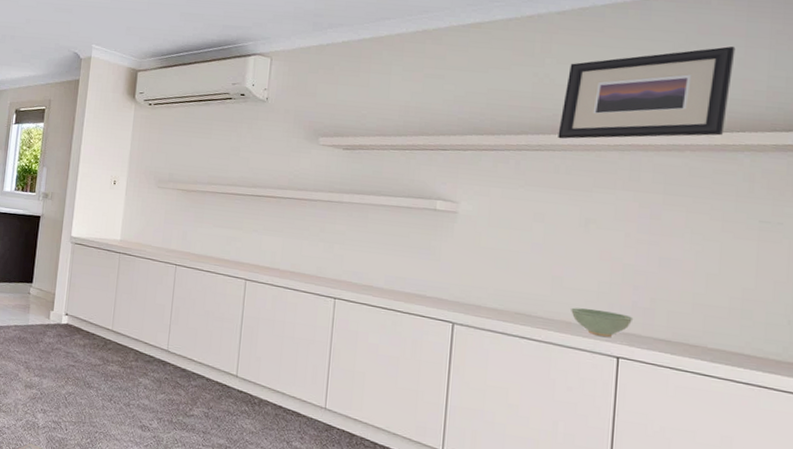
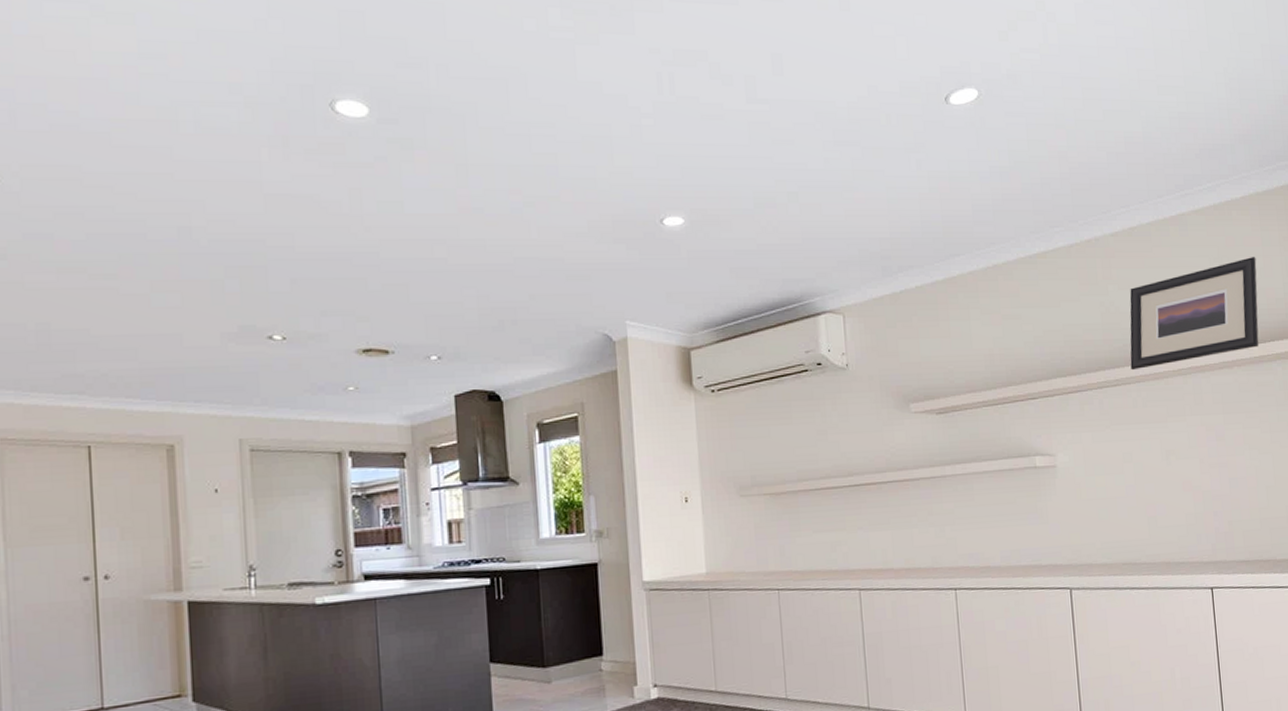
bowl: present [570,307,634,337] -> none [1167,542,1218,570]

